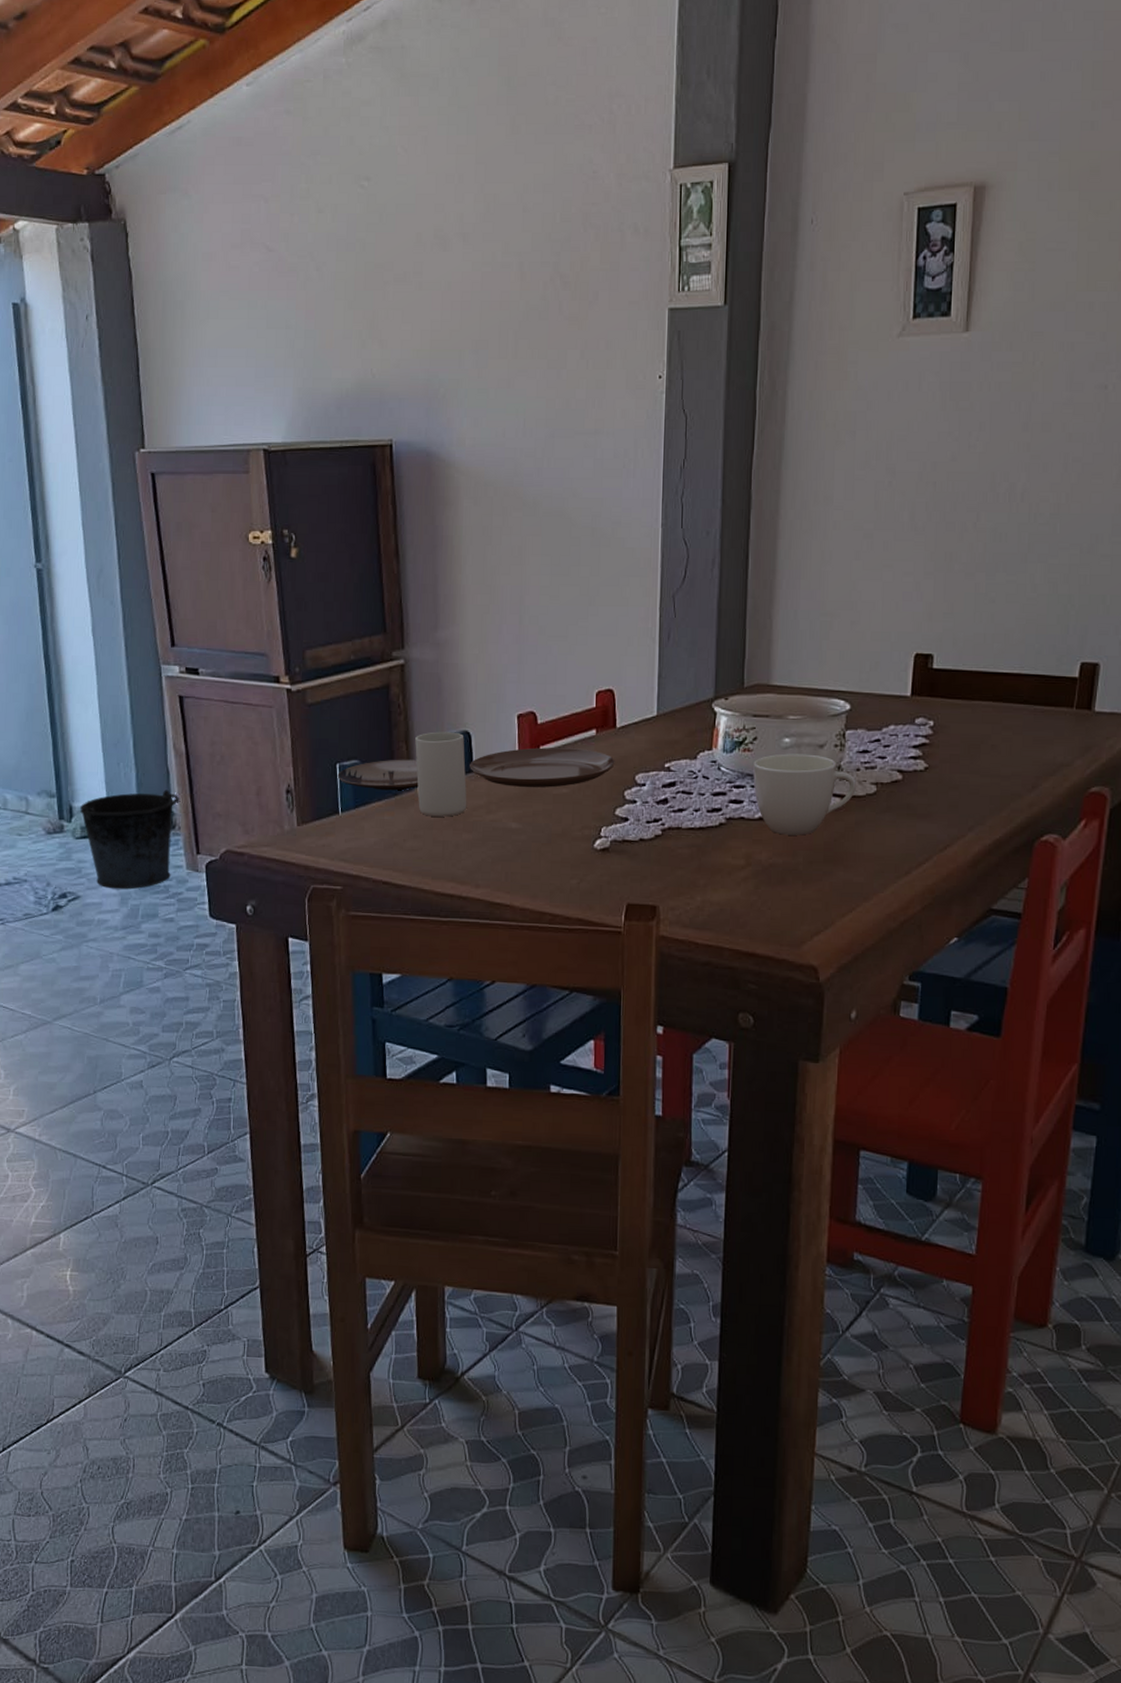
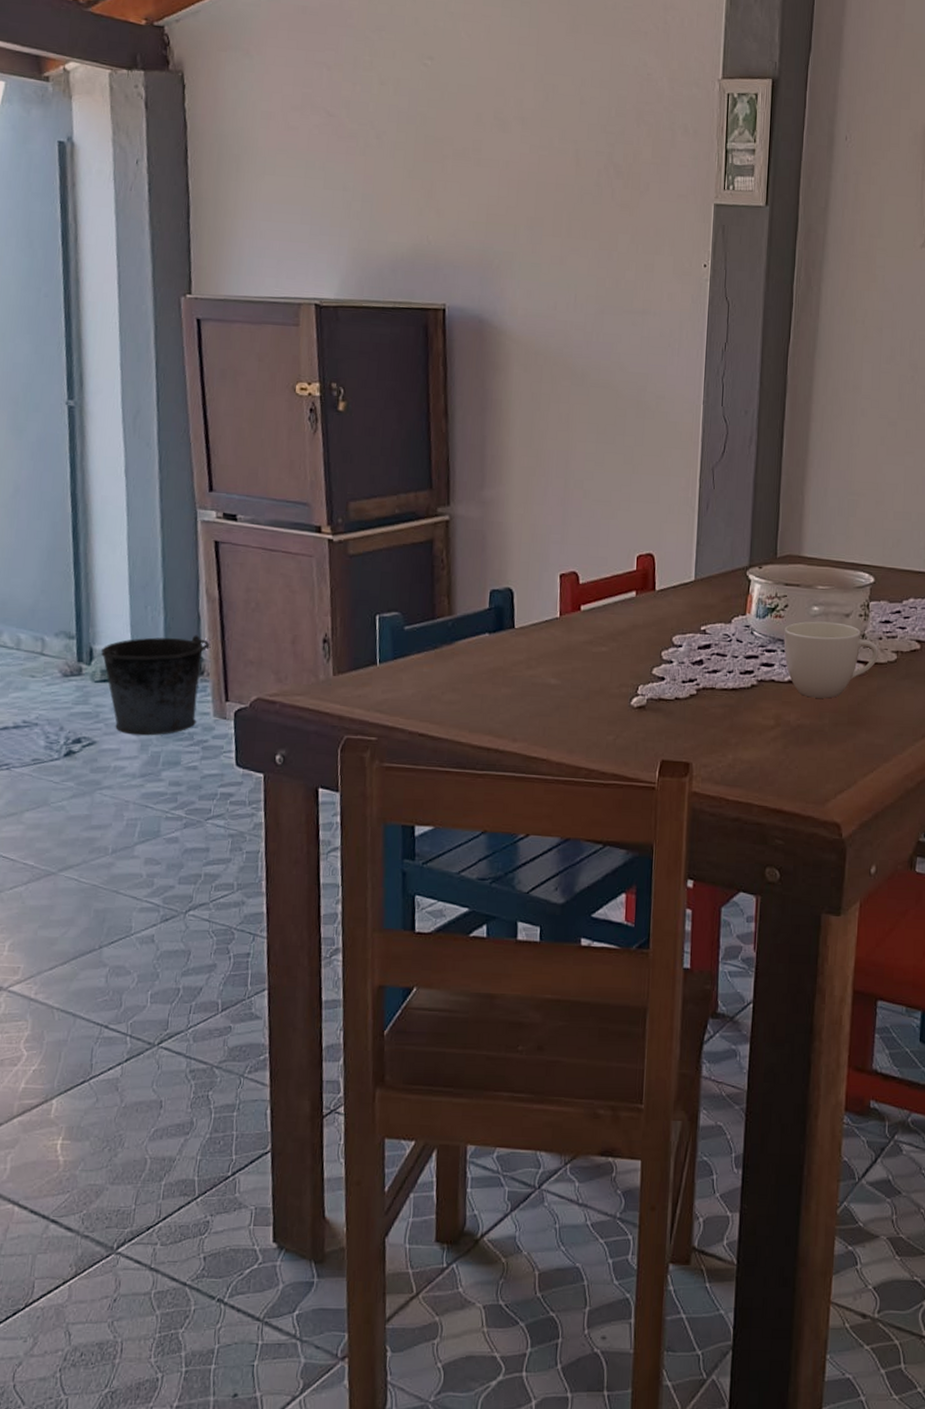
plate: present [337,759,419,791] -> none [376,612,460,644]
cup: present [415,731,467,817] -> none [457,587,508,671]
plate: present [470,747,615,787] -> none [511,606,653,646]

